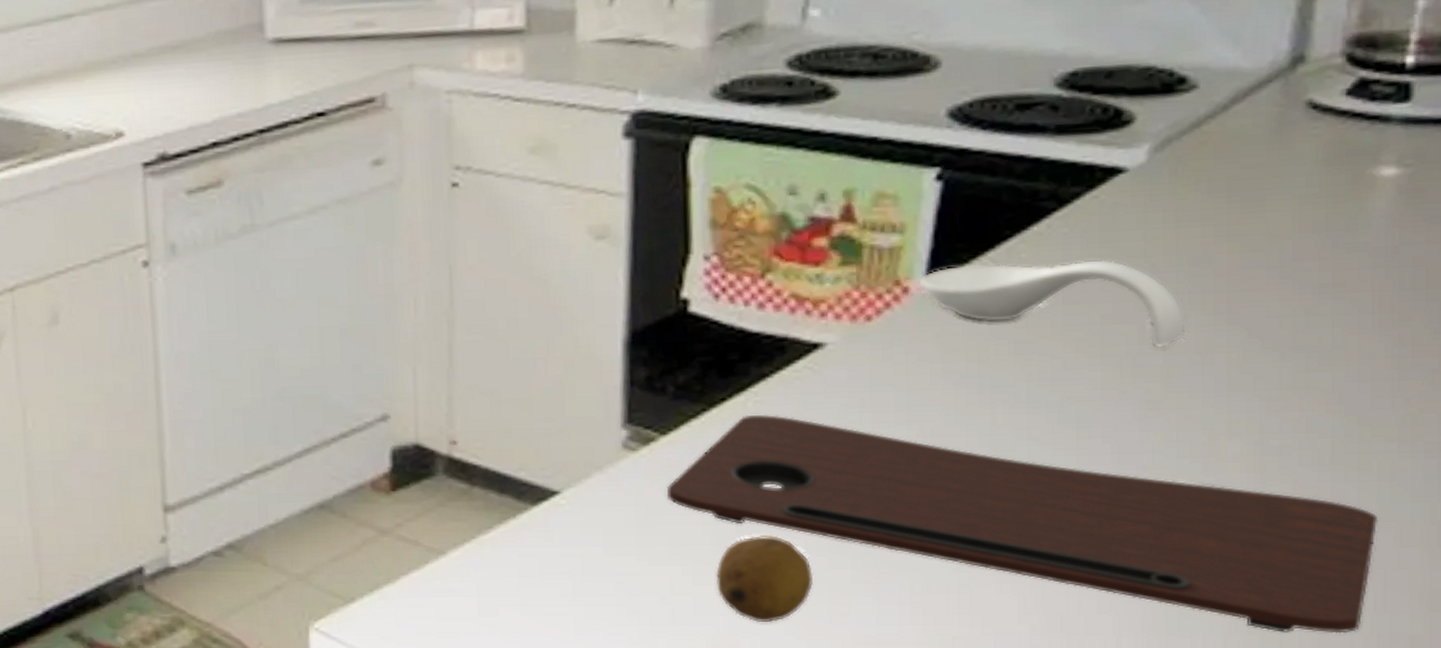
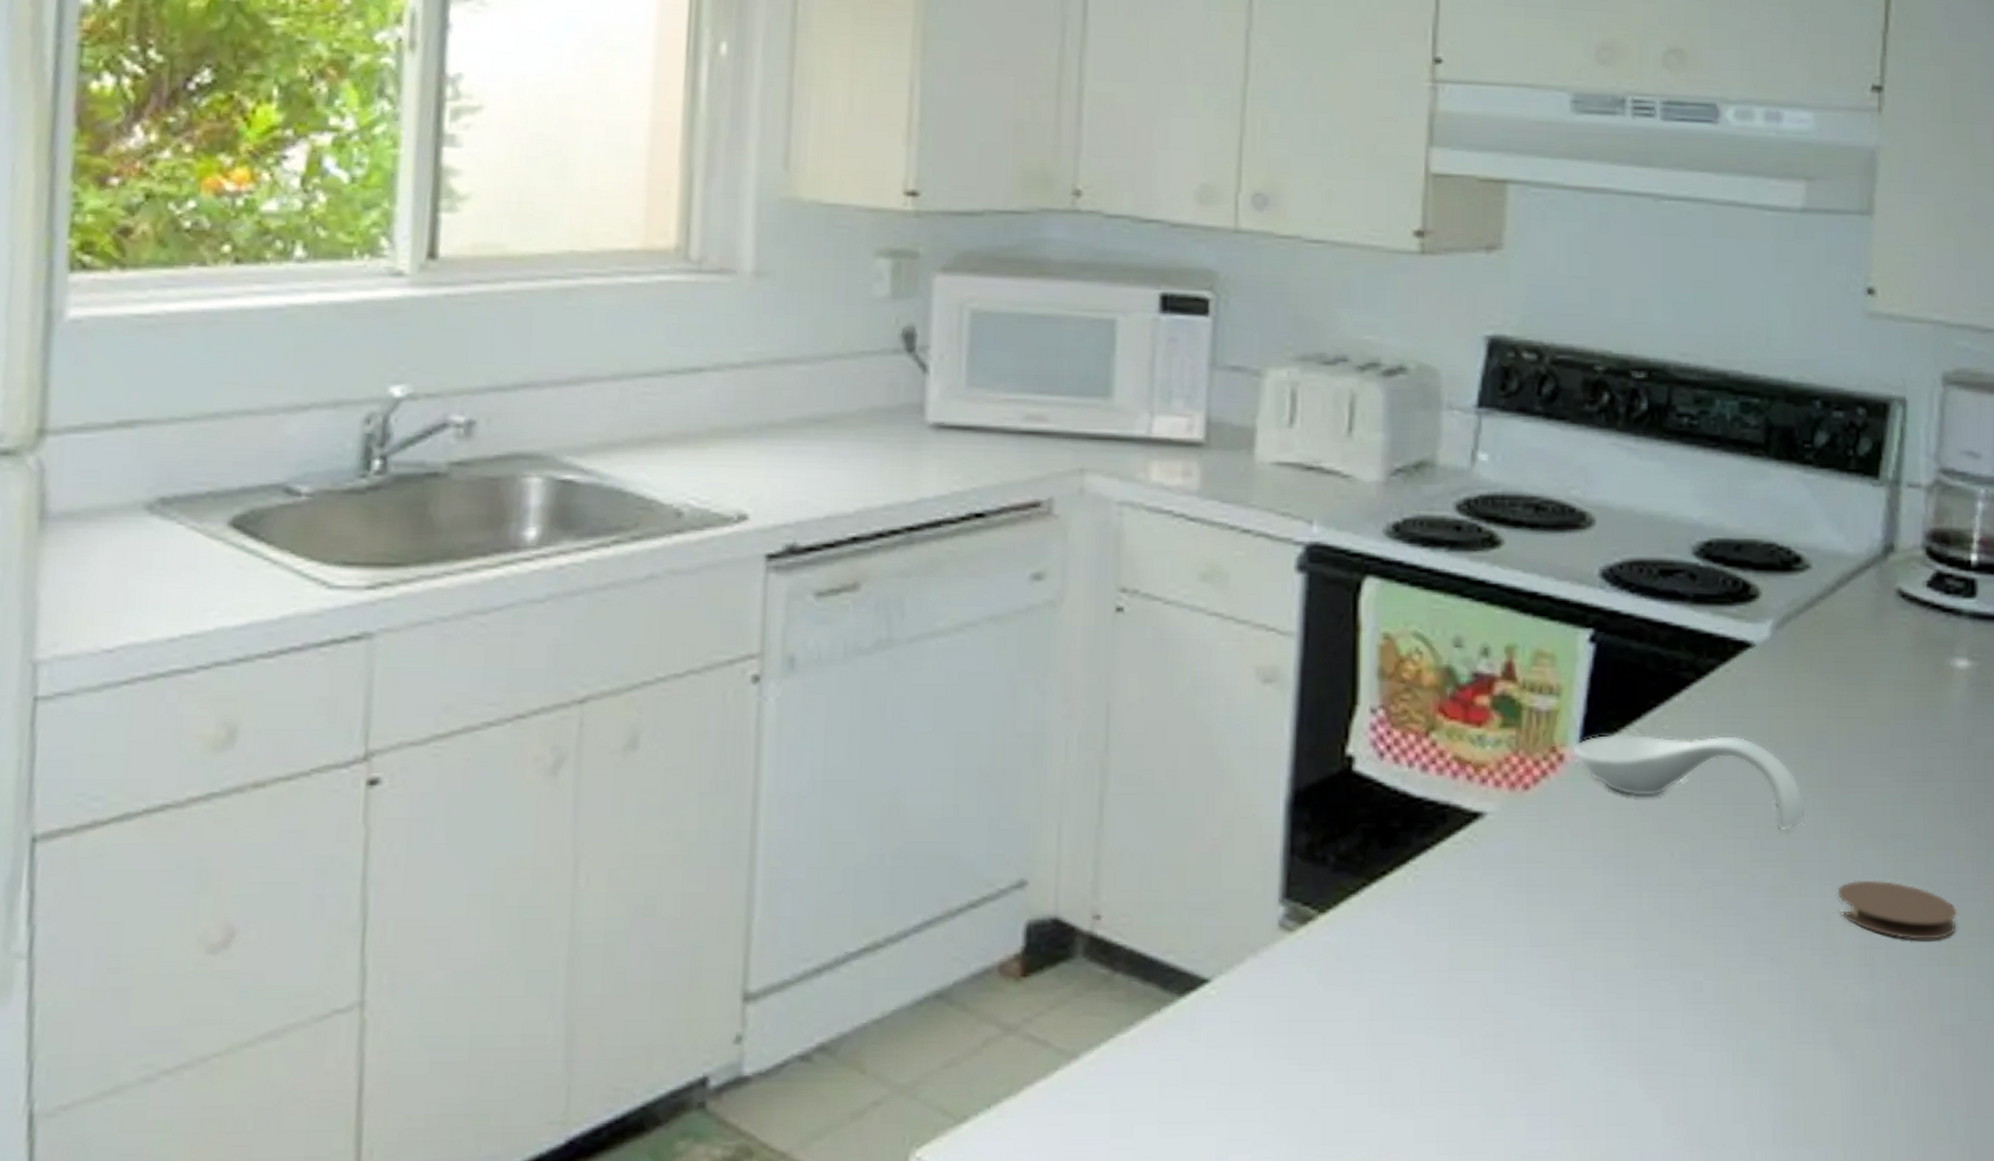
cutting board: present [667,414,1379,634] -> none [1323,891,1968,1142]
fruit: present [716,534,813,623] -> none [1369,1033,1467,1140]
coaster: none [1223,390,1369,447] -> present [1837,880,1956,940]

